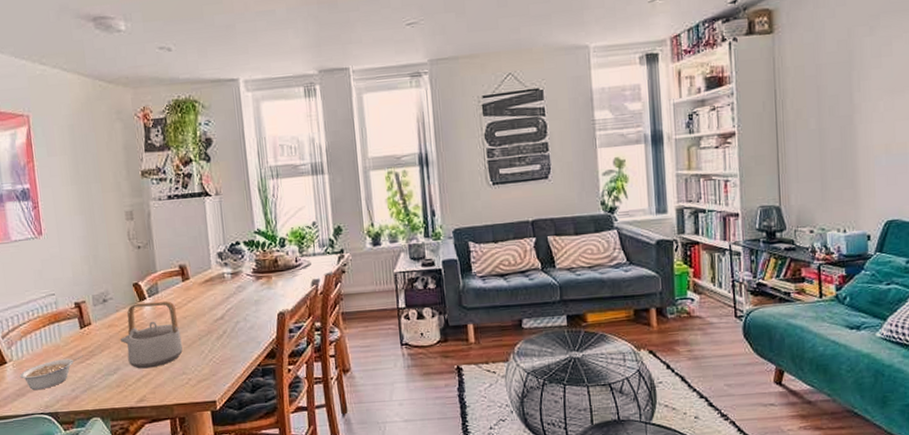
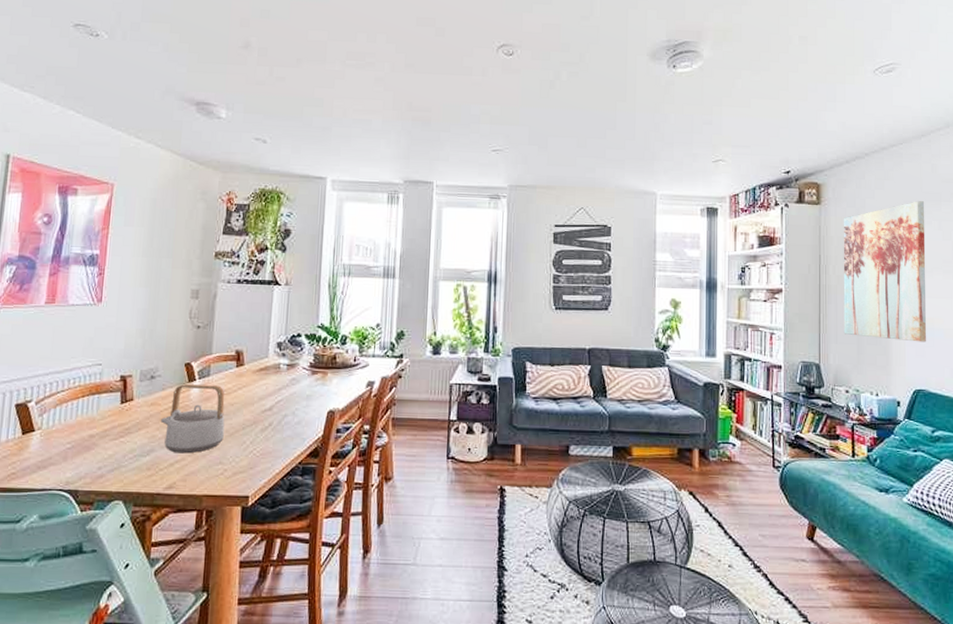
legume: present [19,355,84,391] -> none [45,432,118,464]
wall art: none [800,13,899,172] -> present [843,201,927,342]

